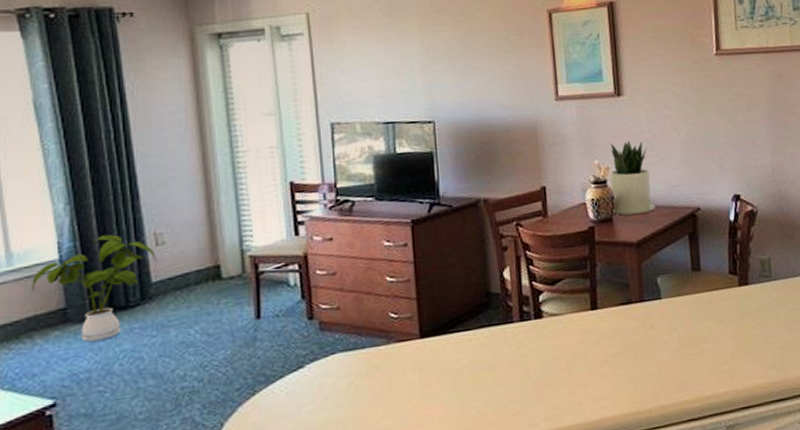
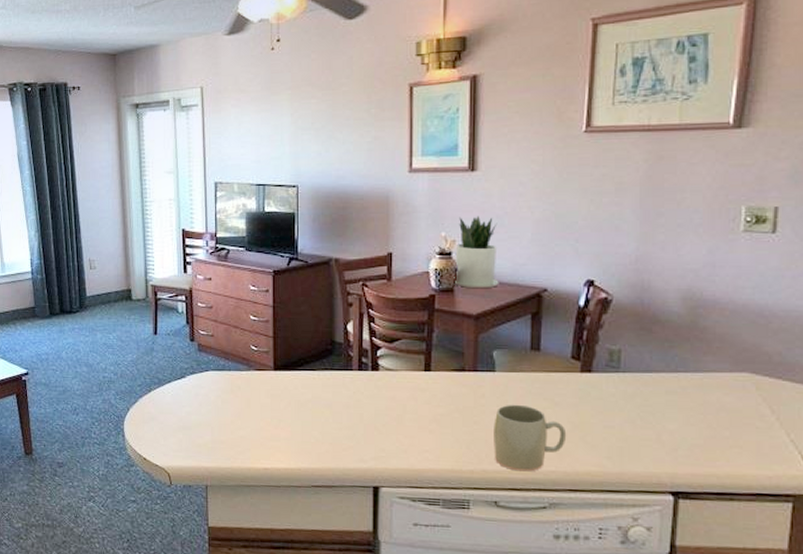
house plant: present [32,234,156,343] -> none [15,258,90,334]
mug: none [665,328,734,400] -> present [494,404,567,472]

